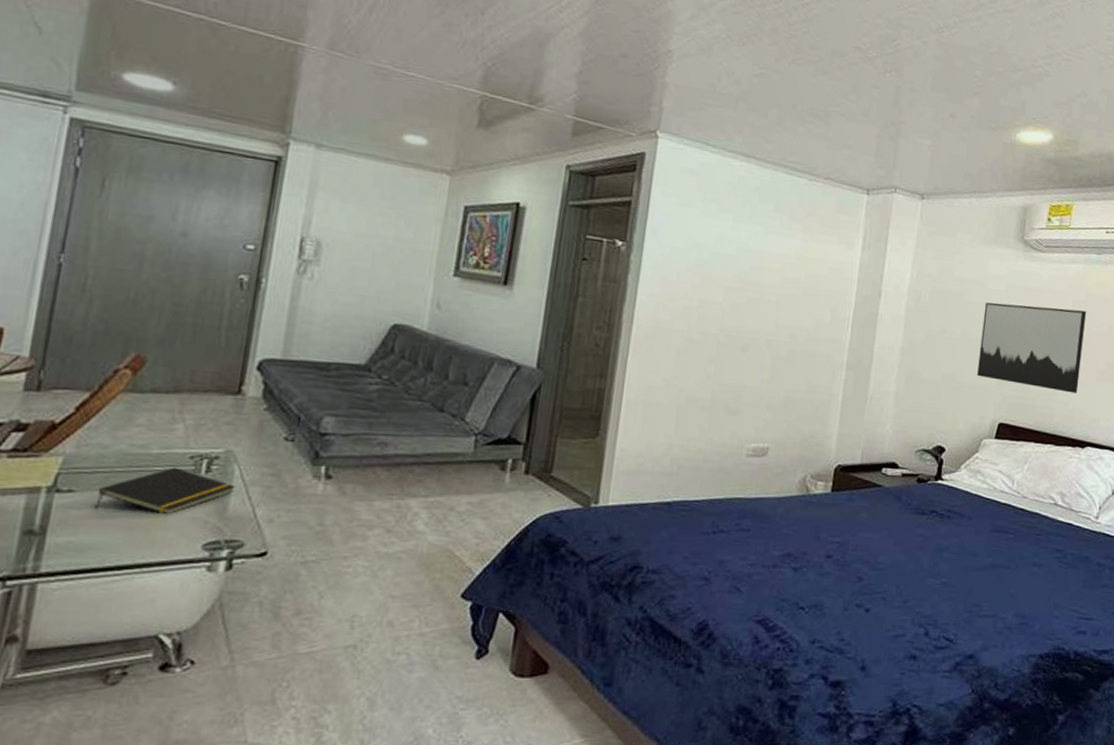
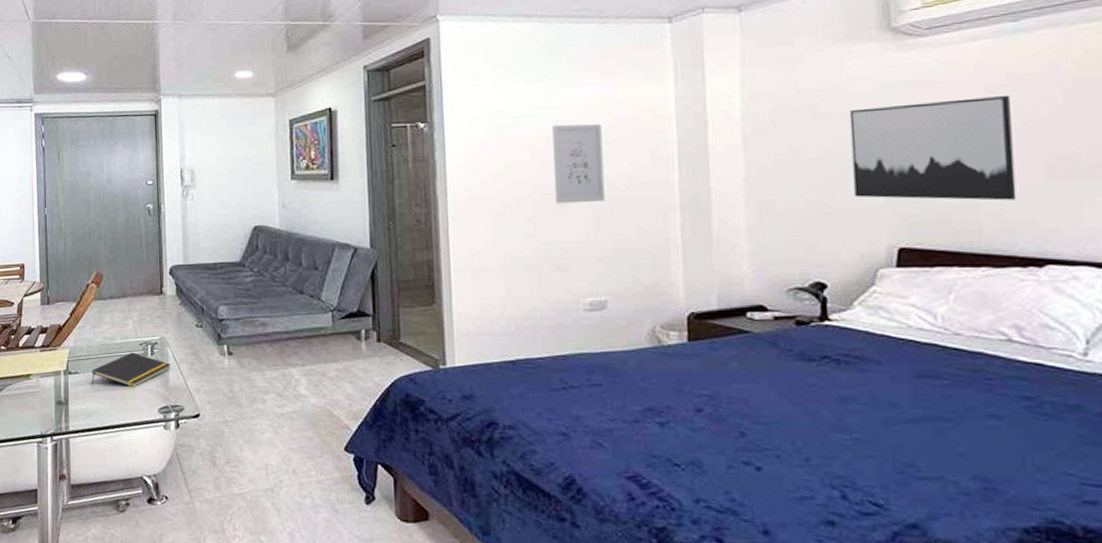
wall art: none [739,268,794,351] -> present [552,123,606,204]

